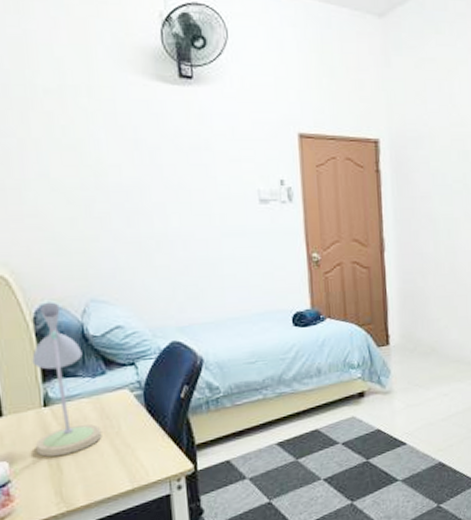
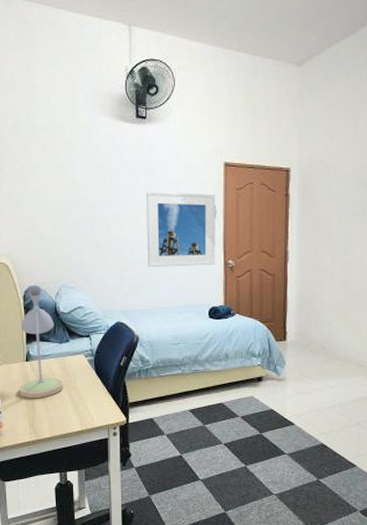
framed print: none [200,171,296,269] -> present [147,191,216,268]

